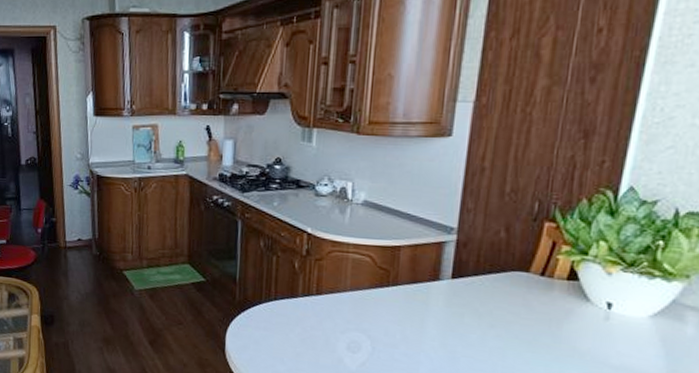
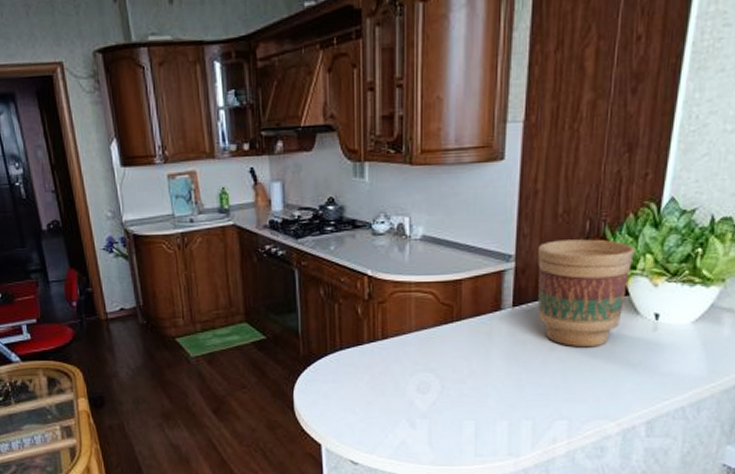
flower pot: none [477,218,587,329] -> present [537,239,635,348]

